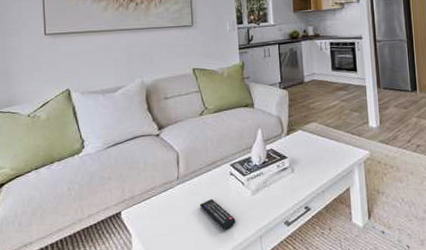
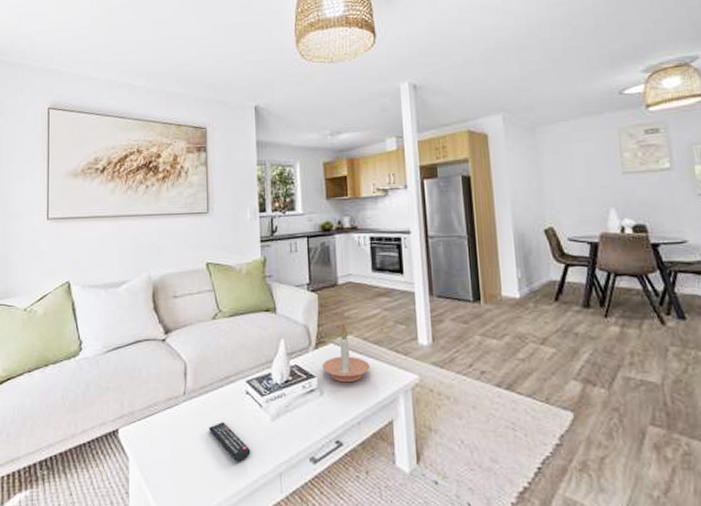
candle holder: none [293,114,331,161] -> present [322,324,370,383]

